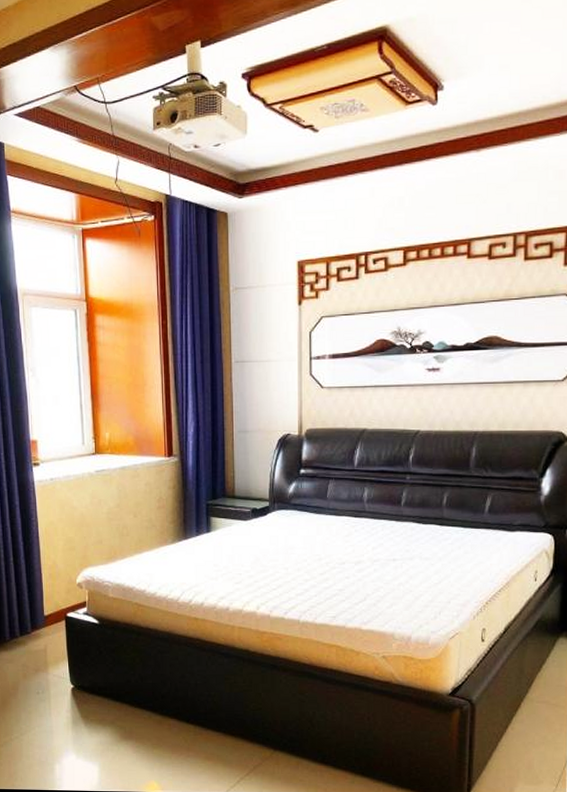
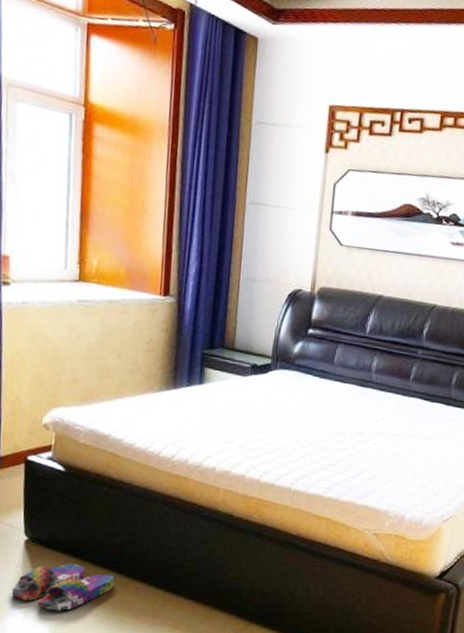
slippers: none [64,706,151,750] -> present [11,563,115,611]

